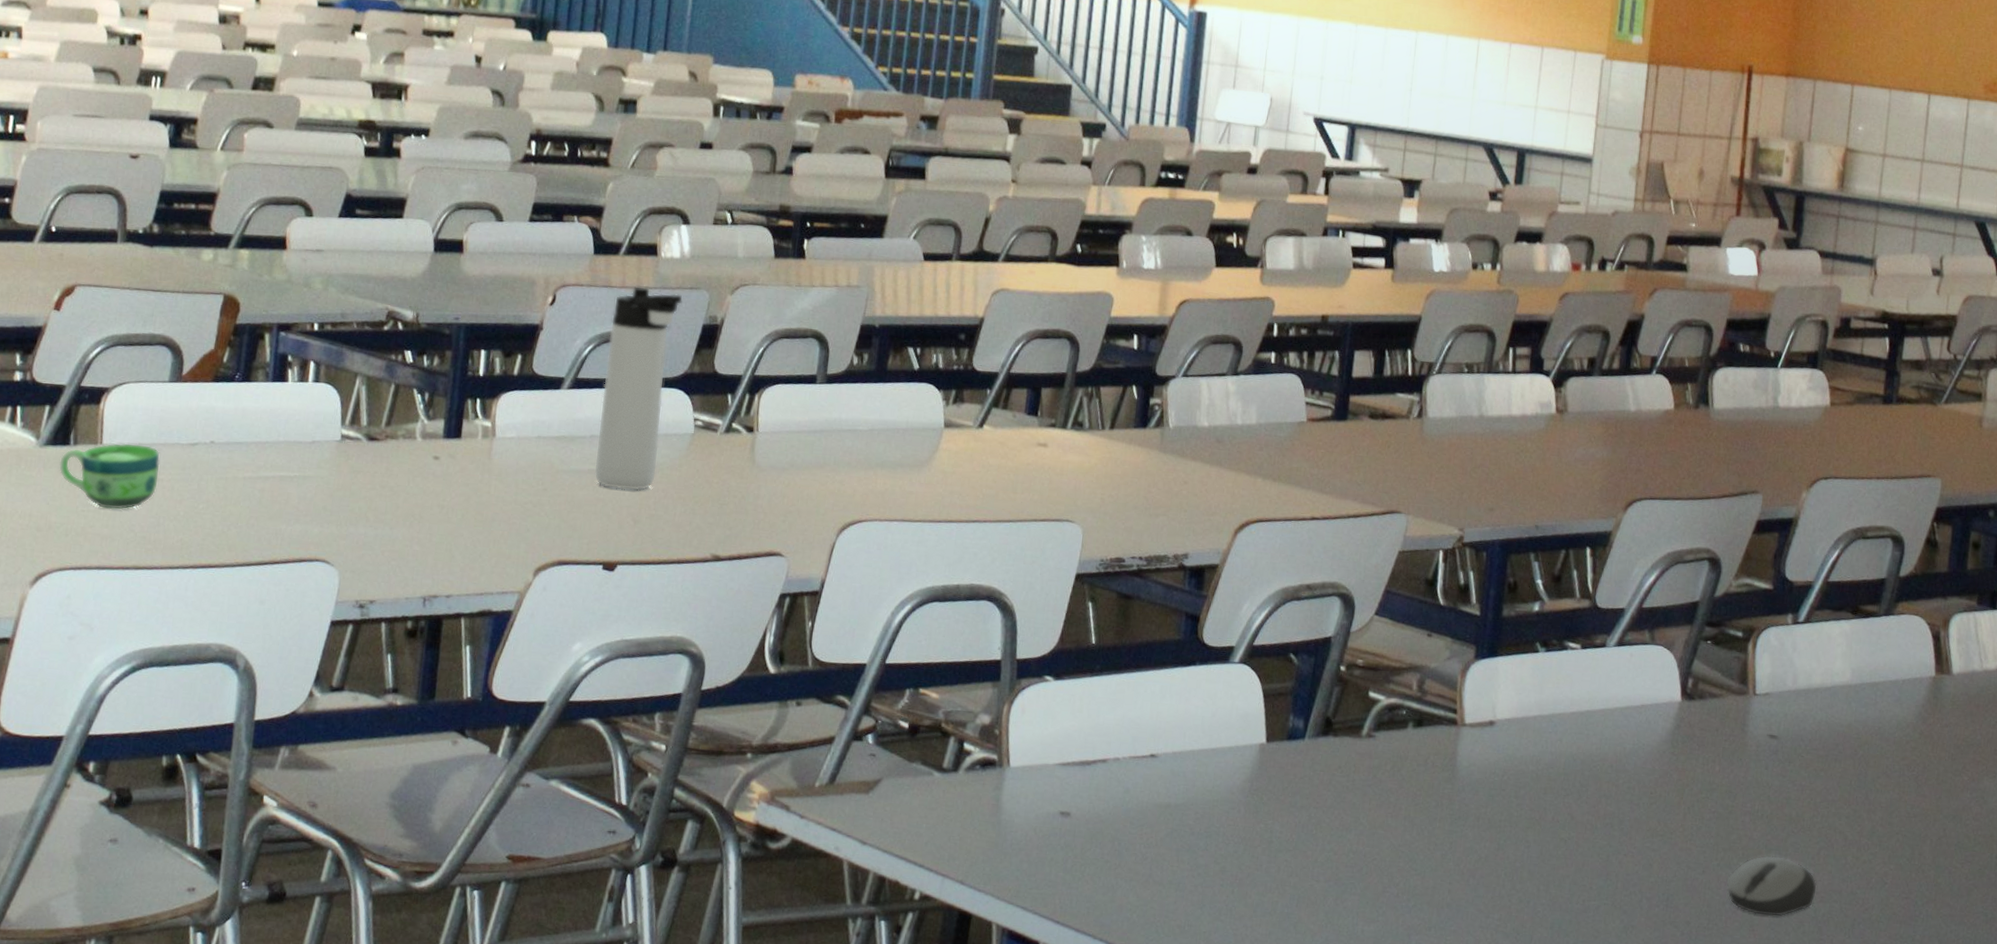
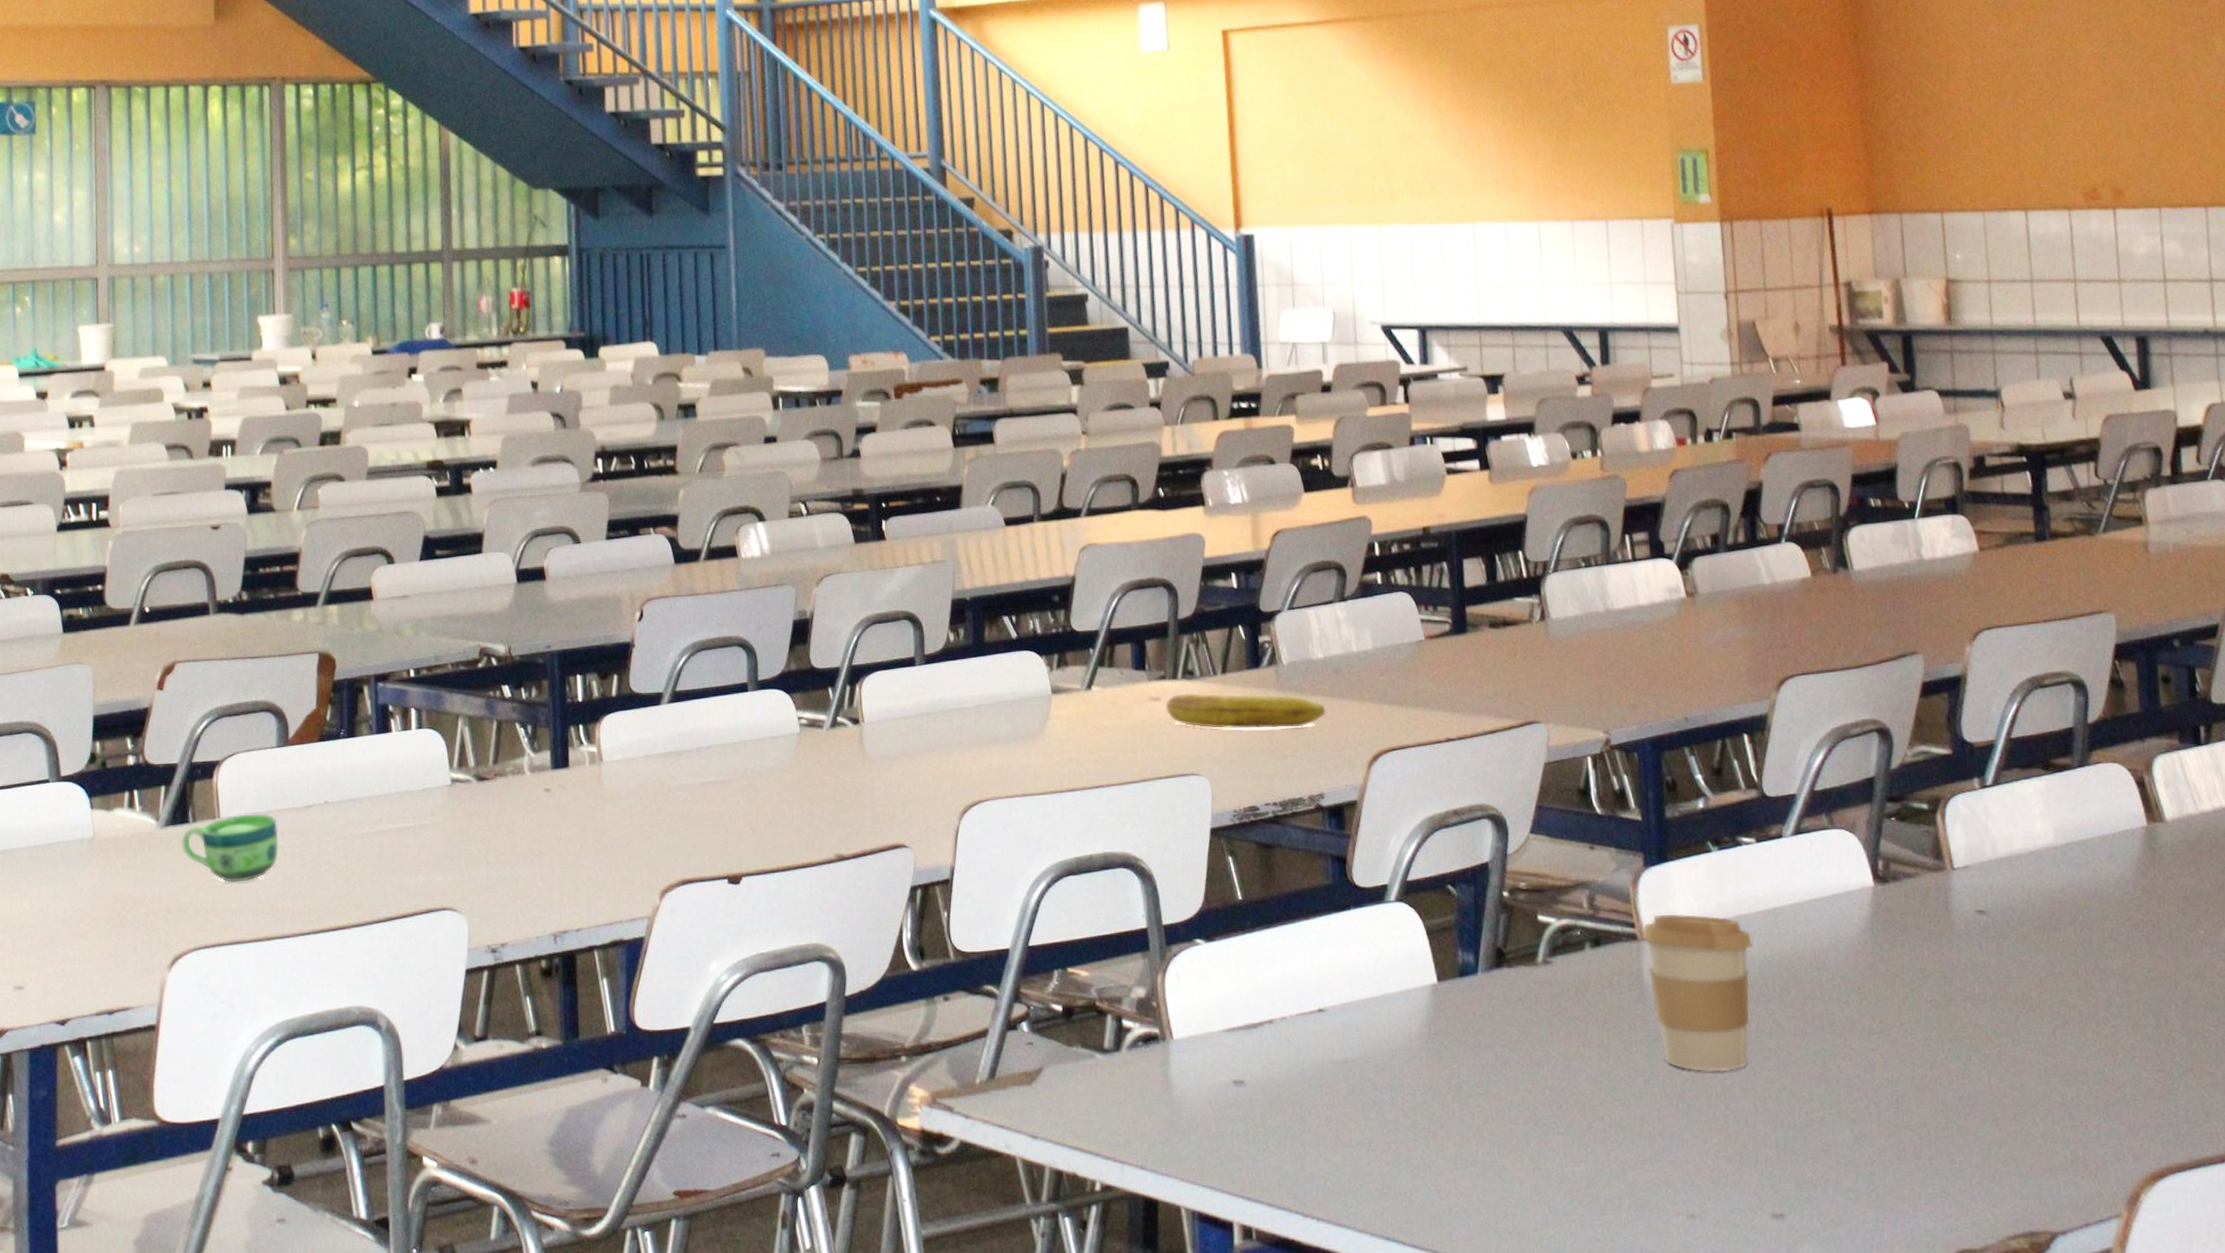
thermos bottle: present [594,286,682,491] -> none [702,591,769,799]
banana: none [1051,442,1203,489] -> present [1165,693,1326,729]
coffee cup: none [1461,703,1562,855] -> present [1641,913,1752,1072]
computer mouse: present [1726,856,1817,917] -> none [1959,1041,2059,1107]

